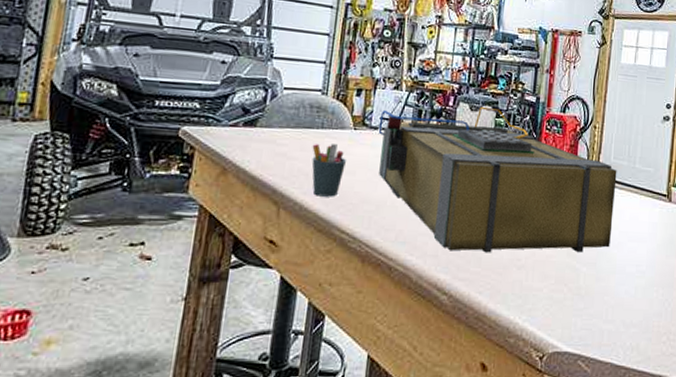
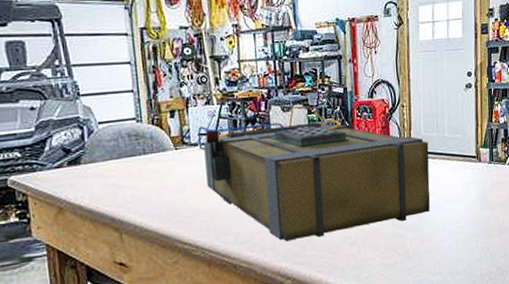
pen holder: present [311,144,346,197] -> none [139,166,175,217]

